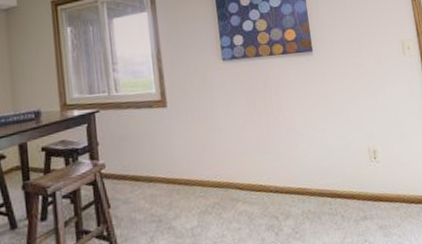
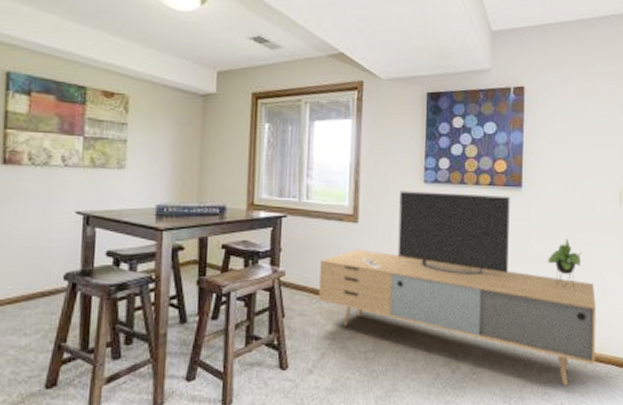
media console: none [137,61,407,231] -> present [319,191,597,386]

